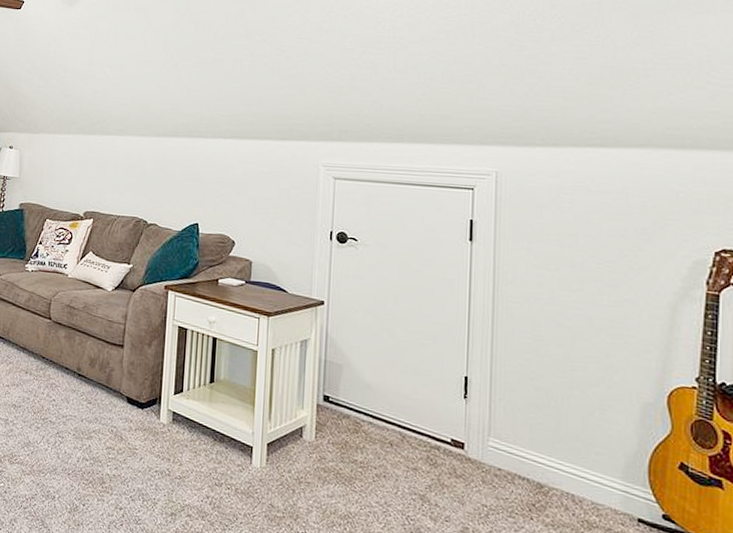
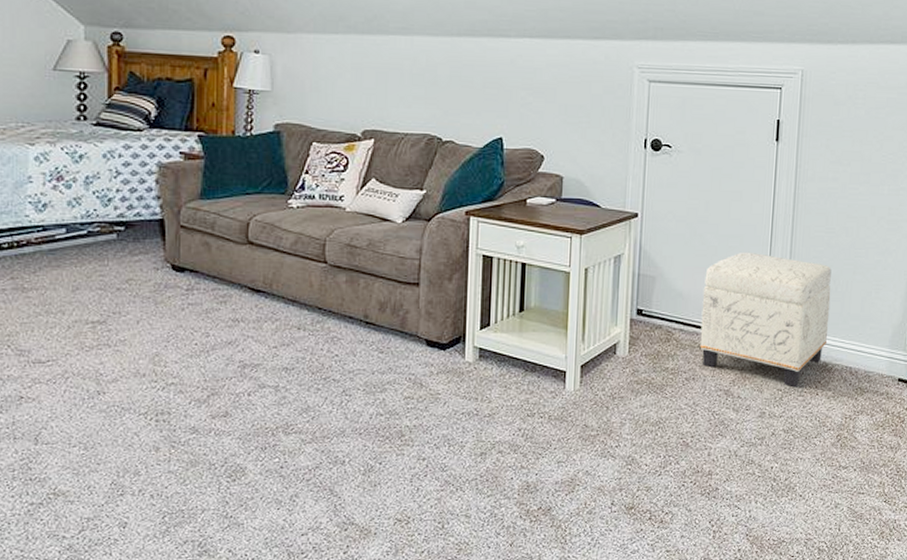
ottoman: none [391,350,543,506] -> present [700,251,832,388]

